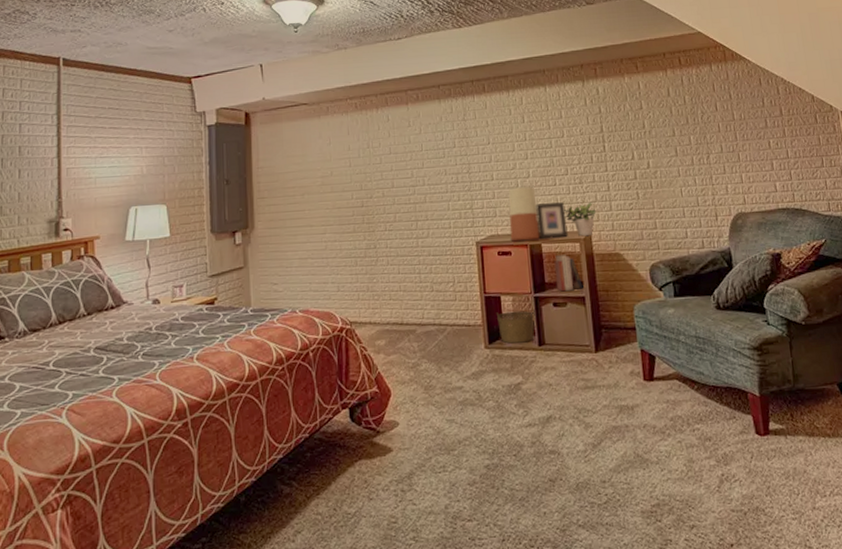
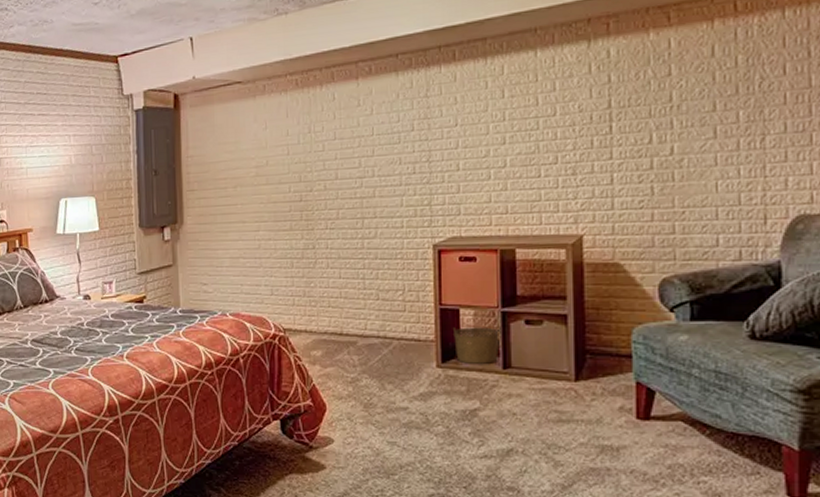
vase: present [508,186,540,242] -> none [476,178,514,245]
picture frame: present [536,202,568,240] -> none [512,198,551,244]
books: present [554,255,584,292] -> none [530,263,566,307]
potted plant: present [564,203,597,237] -> none [549,199,592,242]

